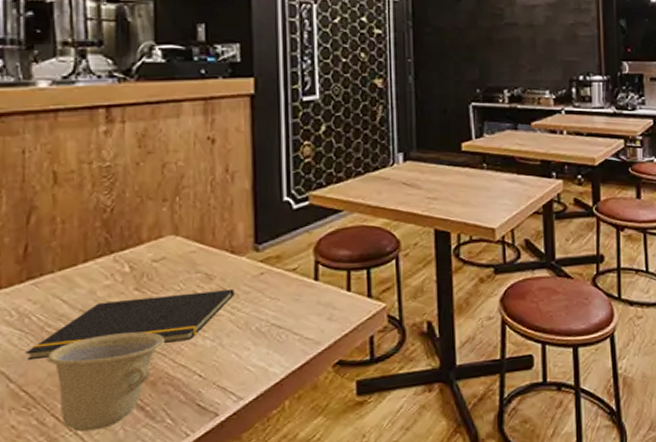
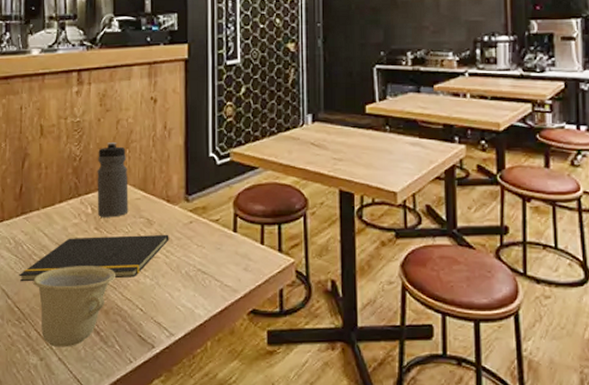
water bottle: none [136,189,180,276] -> present [97,142,128,217]

